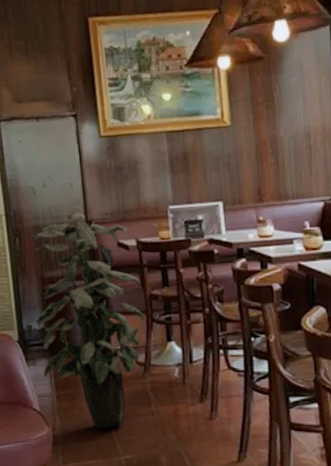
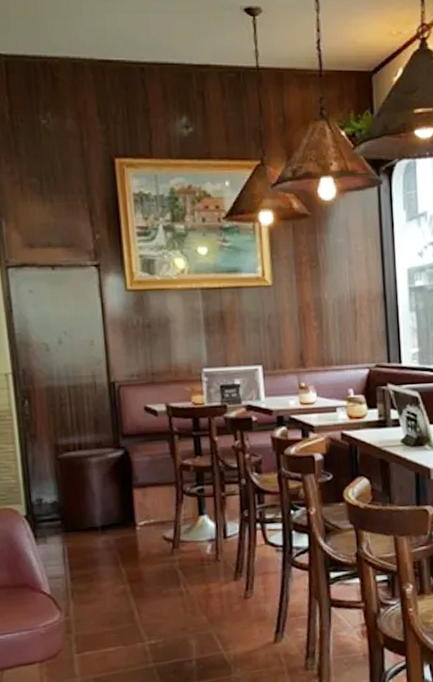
indoor plant: present [29,213,145,429] -> none [41,373,175,612]

